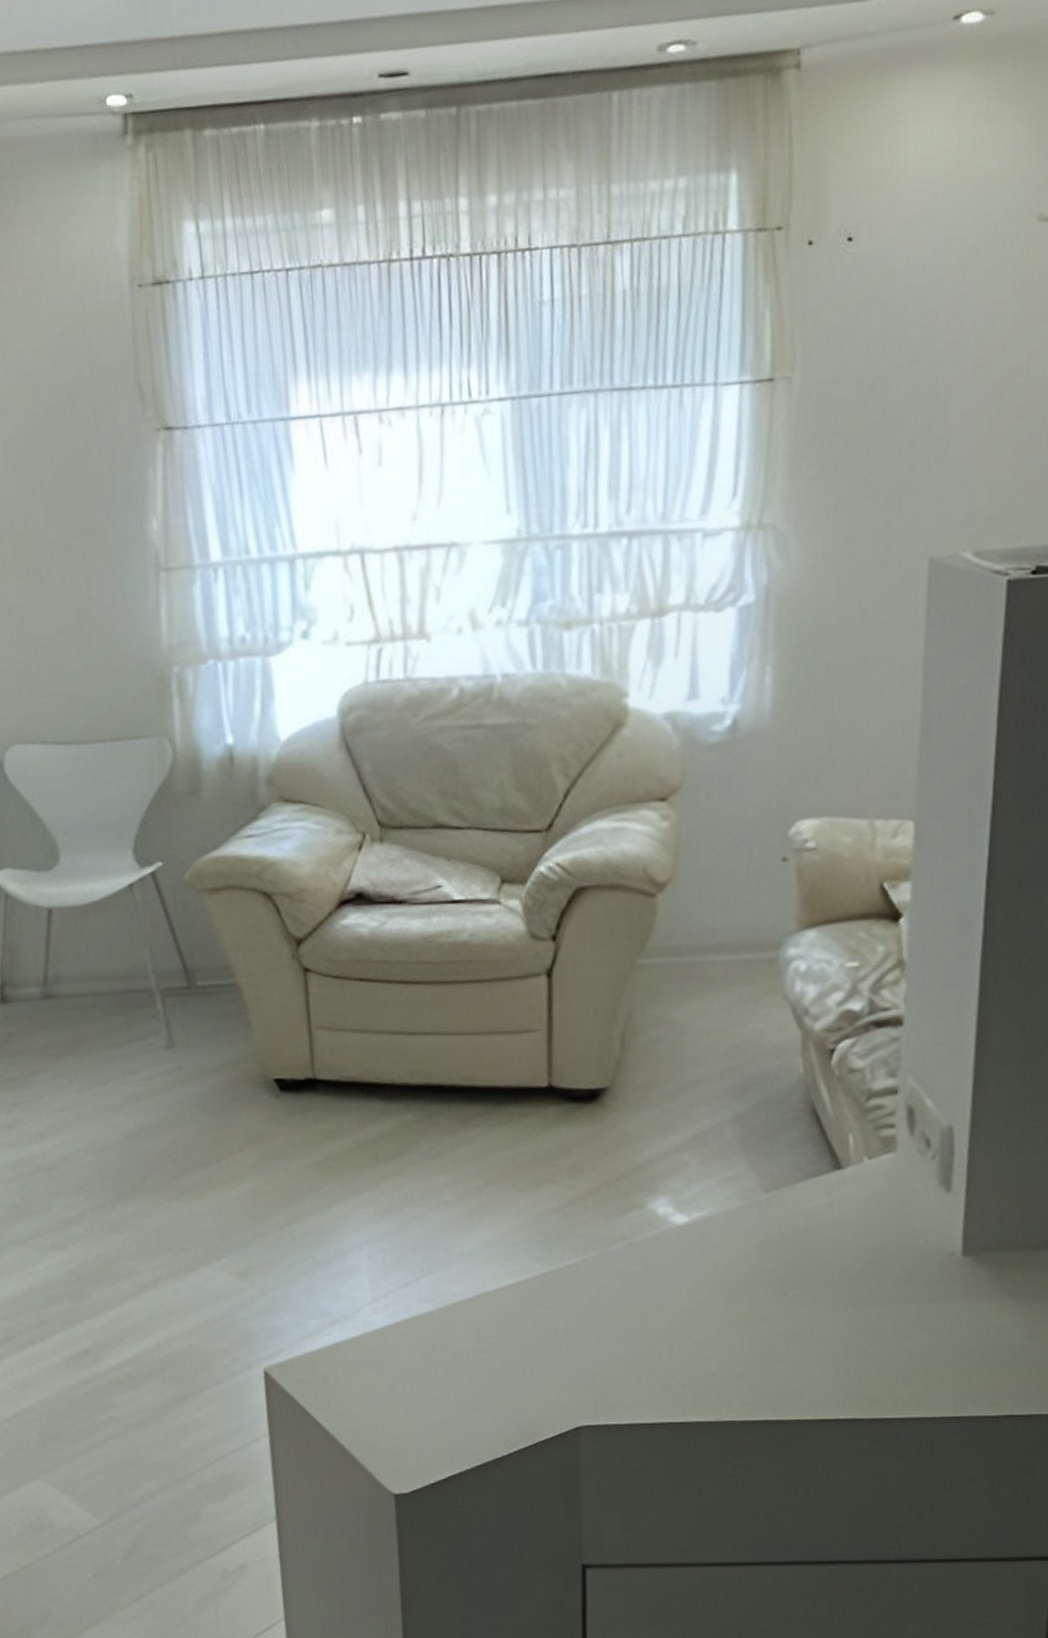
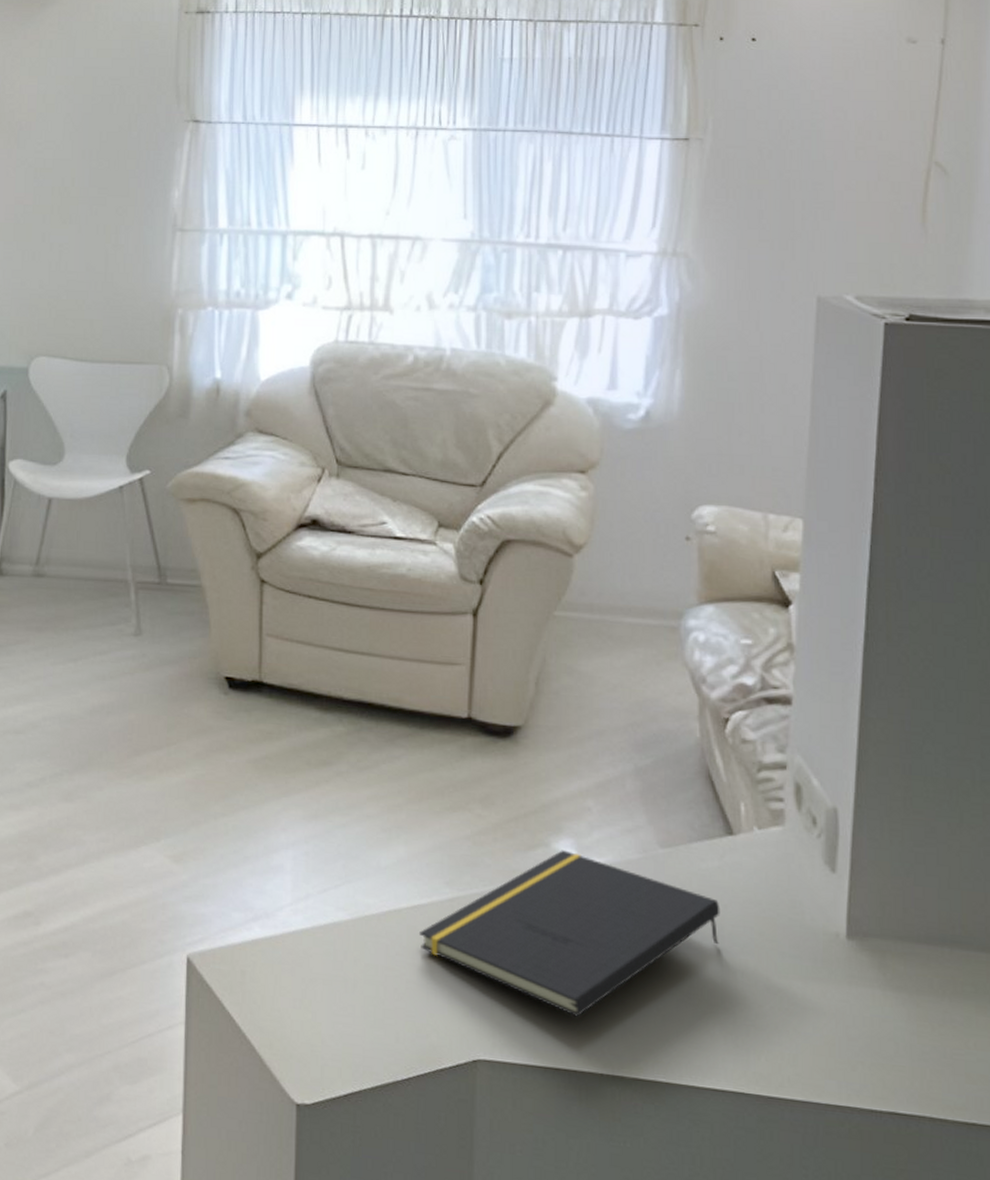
notepad: none [511,1209,830,1371] -> present [419,850,720,1017]

